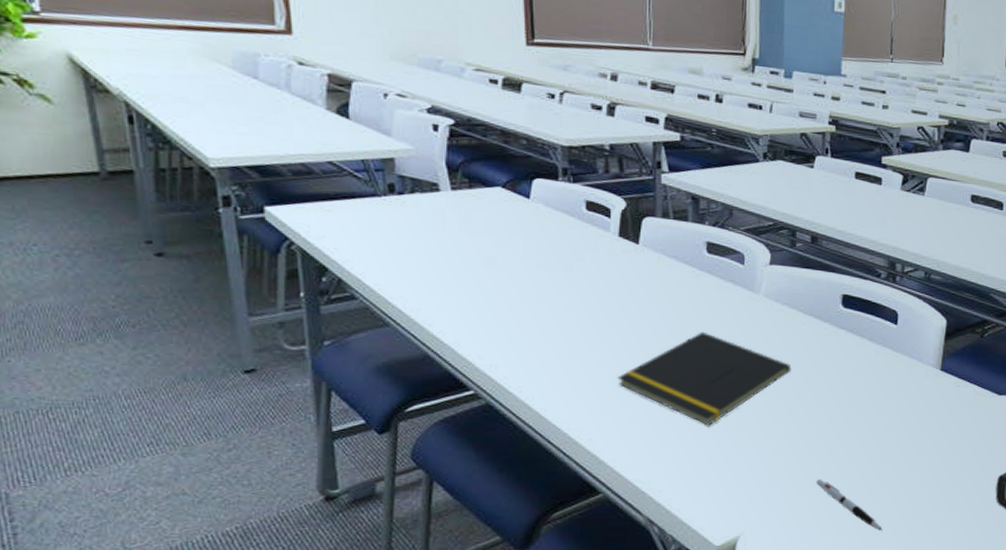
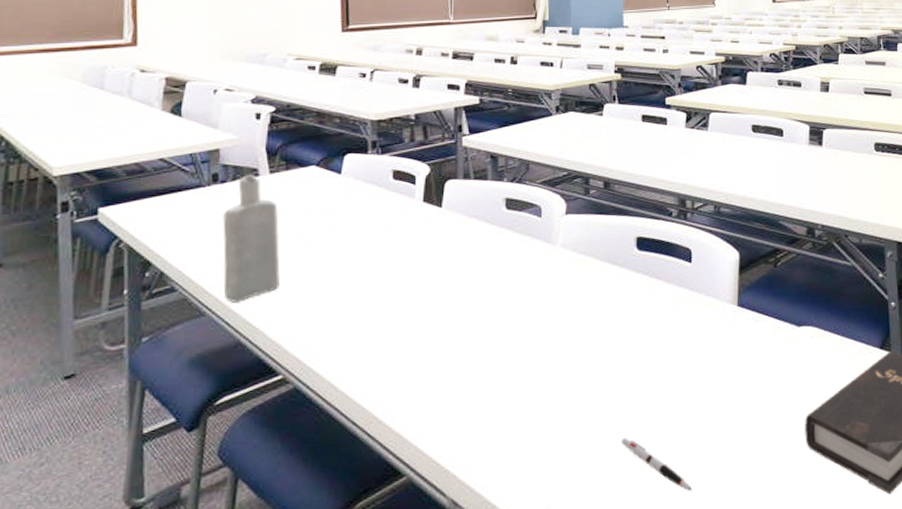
bottle: none [403,188,467,317] -> present [223,173,280,303]
notepad: present [617,331,792,426] -> none [421,289,591,390]

